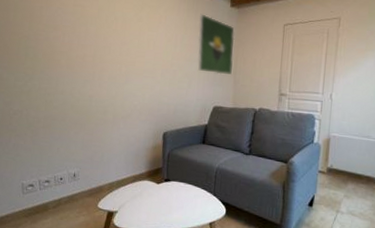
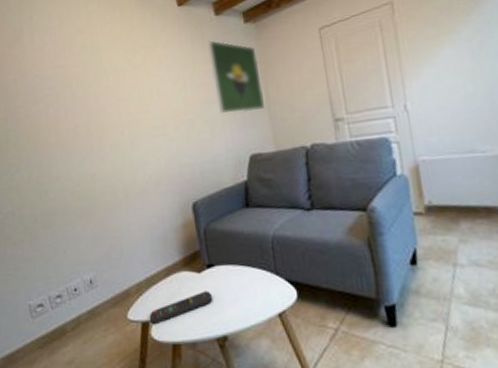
remote control: none [114,197,165,216] -> present [149,290,213,325]

